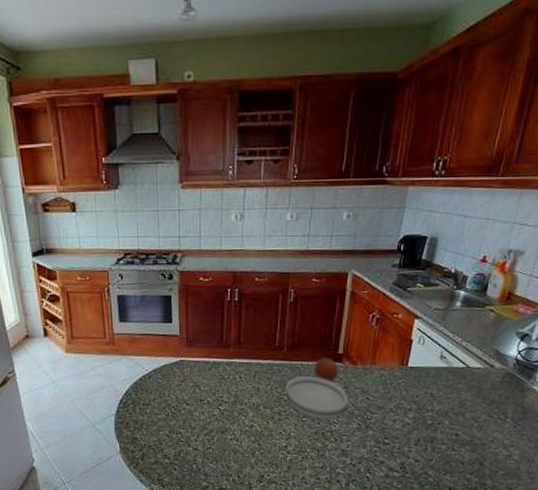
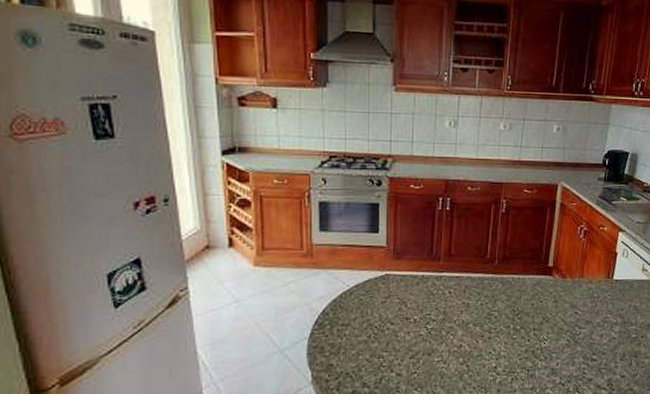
bowl: present [285,376,349,420] -> none [495,290,558,337]
fruit: present [313,356,339,382] -> none [524,269,549,296]

